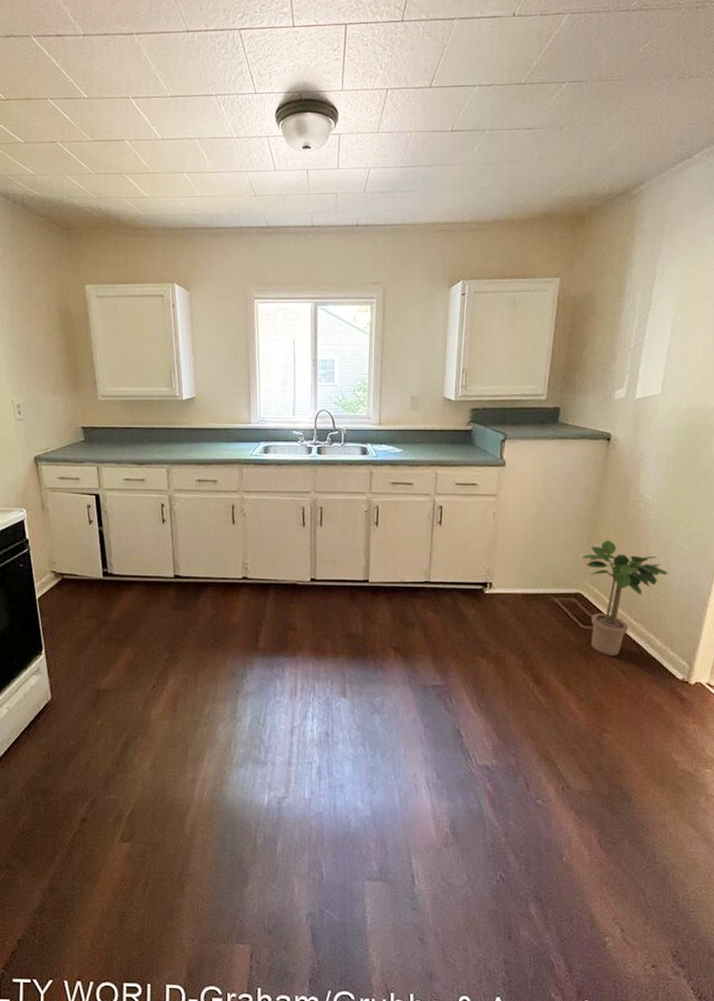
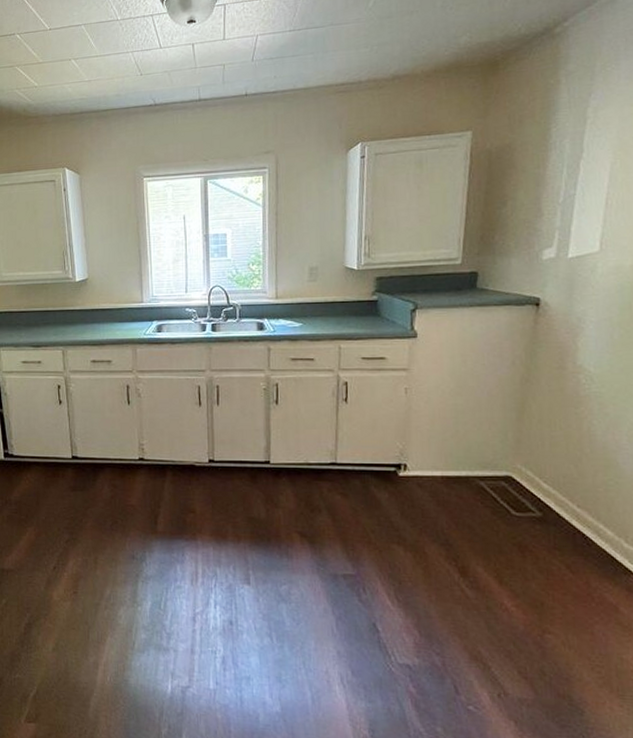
potted plant: present [582,539,669,656] -> none [510,416,619,547]

